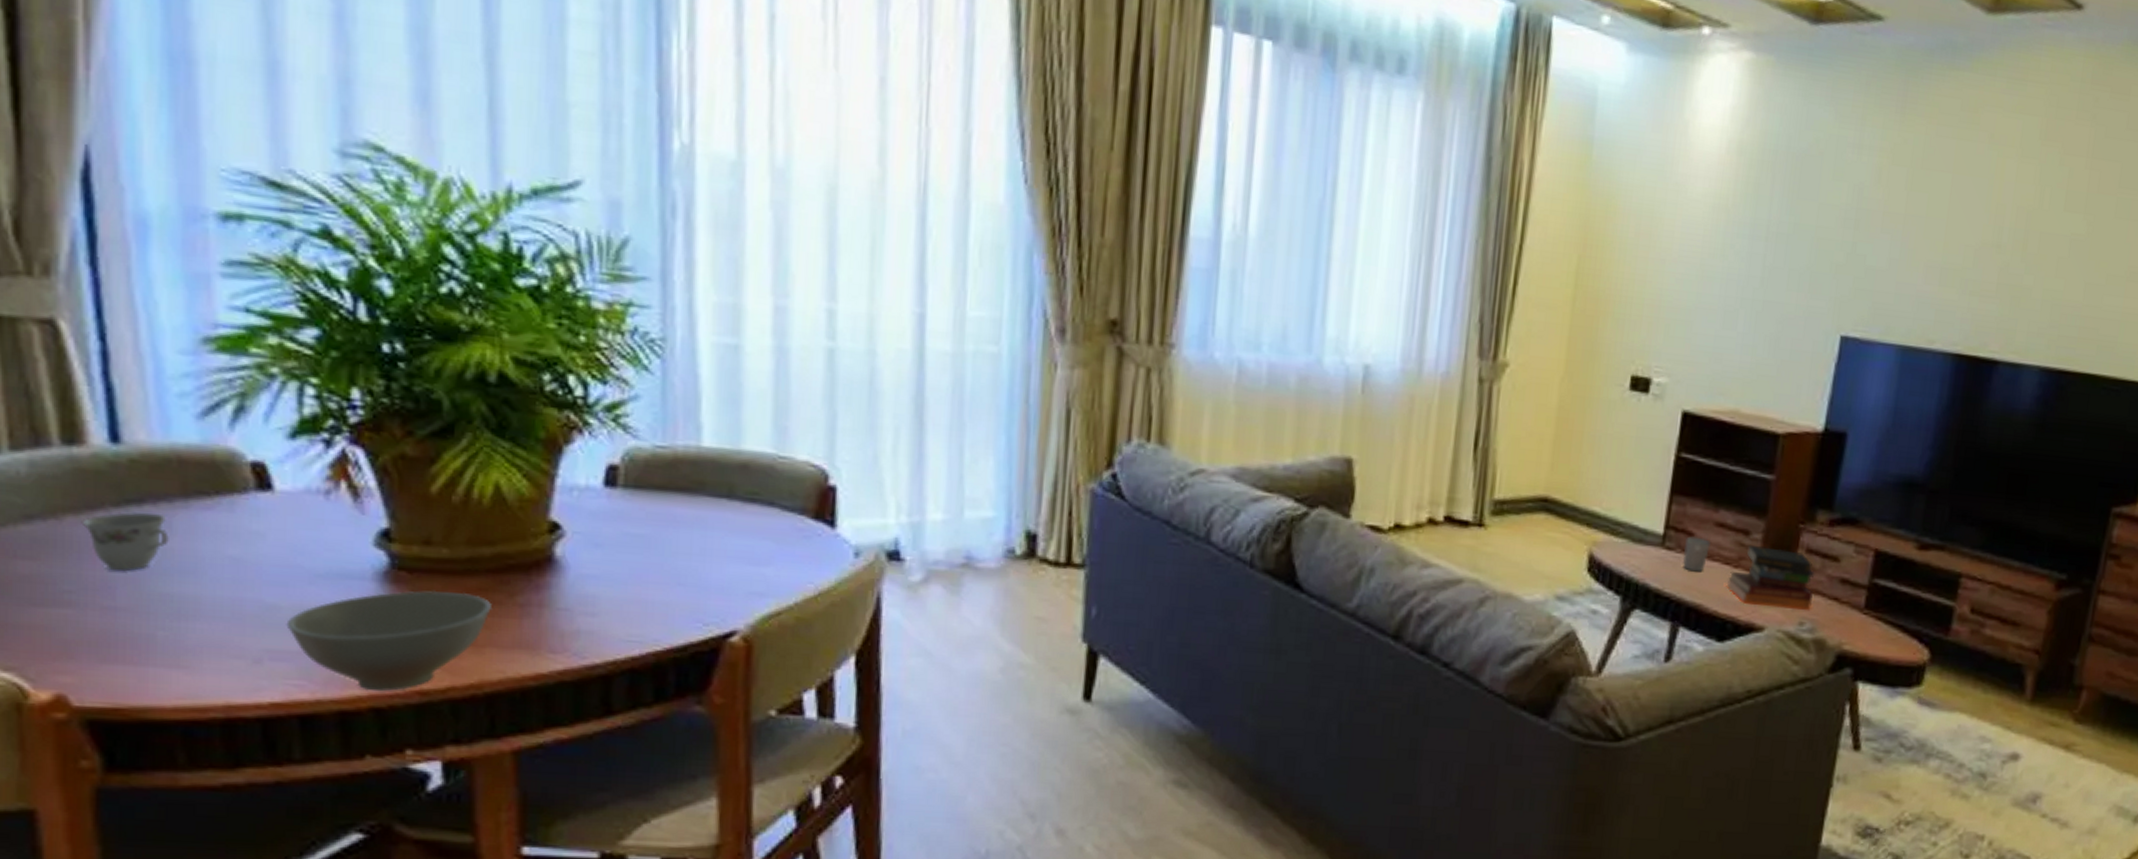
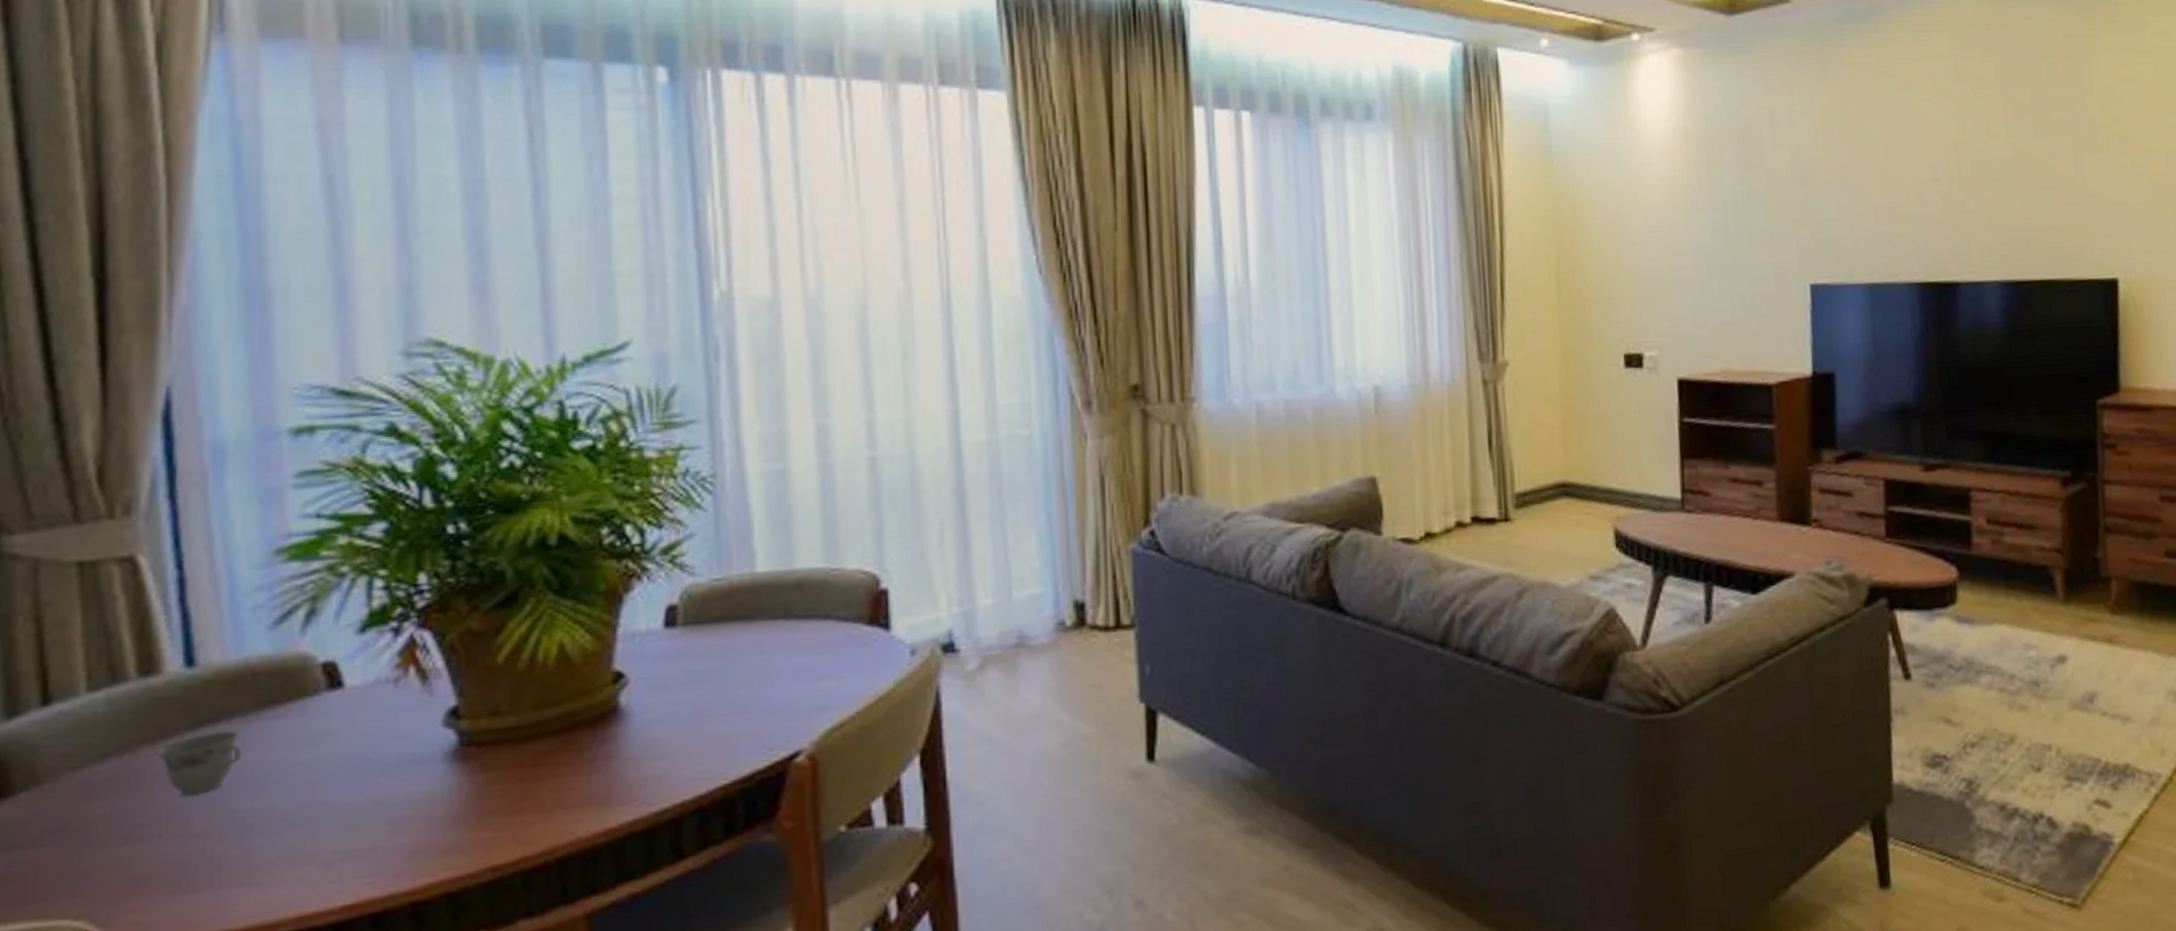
bowl: present [286,590,493,691] -> none [357,757,561,877]
candle holder: present [1682,536,1710,572] -> none [1703,495,1728,530]
books: present [1726,546,1815,611] -> none [1750,493,1835,554]

